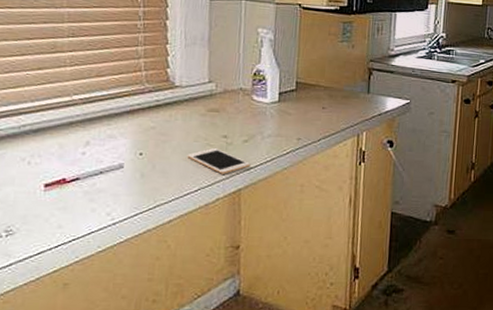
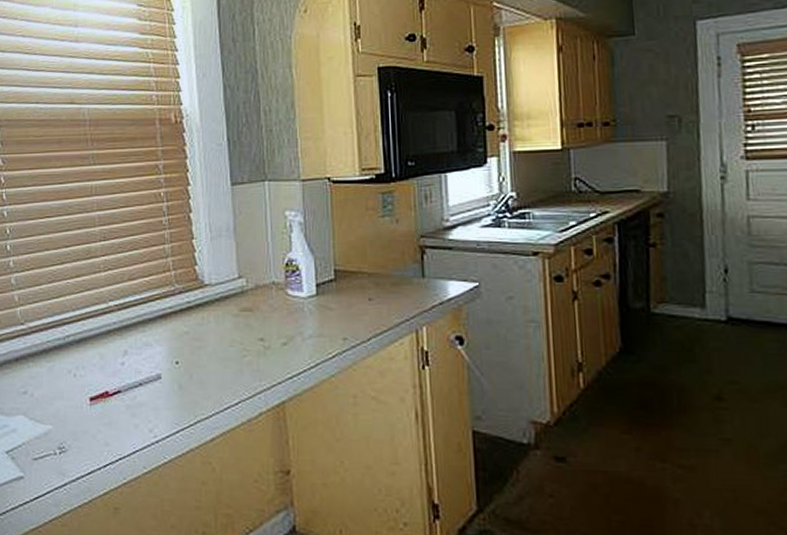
cell phone: present [187,148,251,174] -> none [223,354,293,384]

